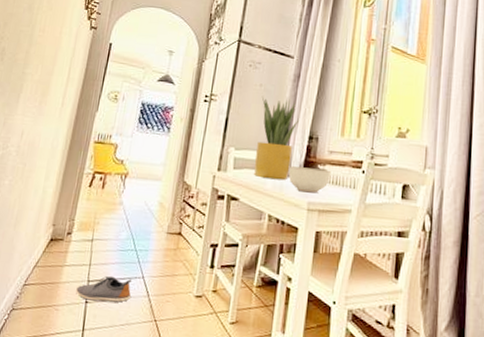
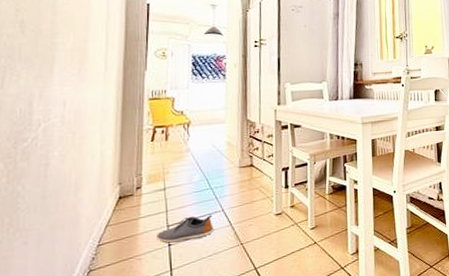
planter: present [254,97,299,180] -> none [307,35,343,105]
bowl: present [288,166,332,193] -> none [341,88,377,110]

